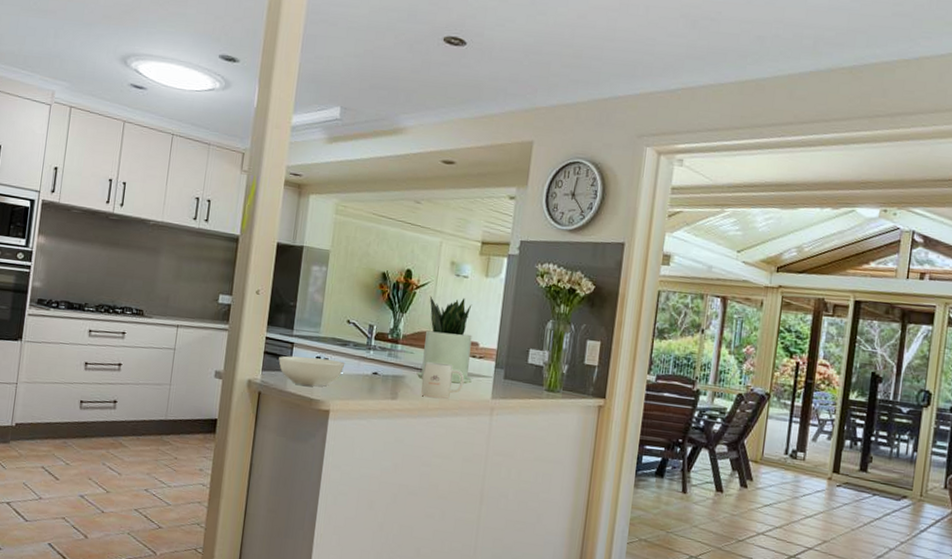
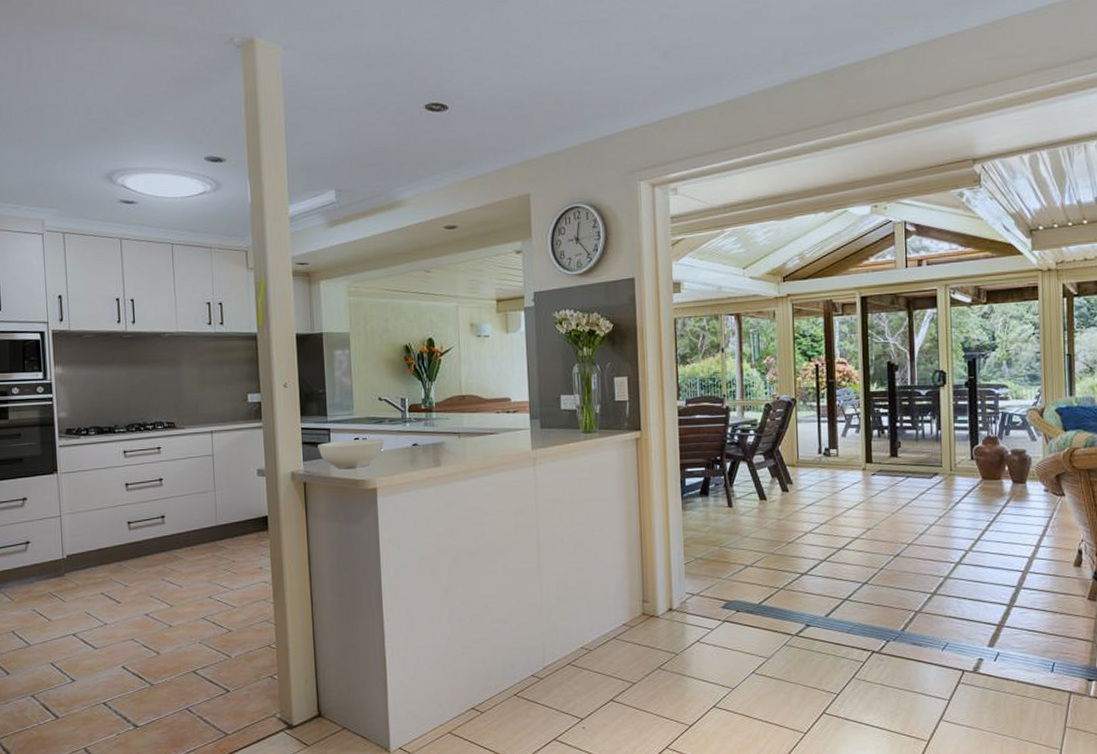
planter: present [416,295,472,384] -> none [455,357,510,442]
mug: present [421,362,465,400] -> none [461,423,503,459]

